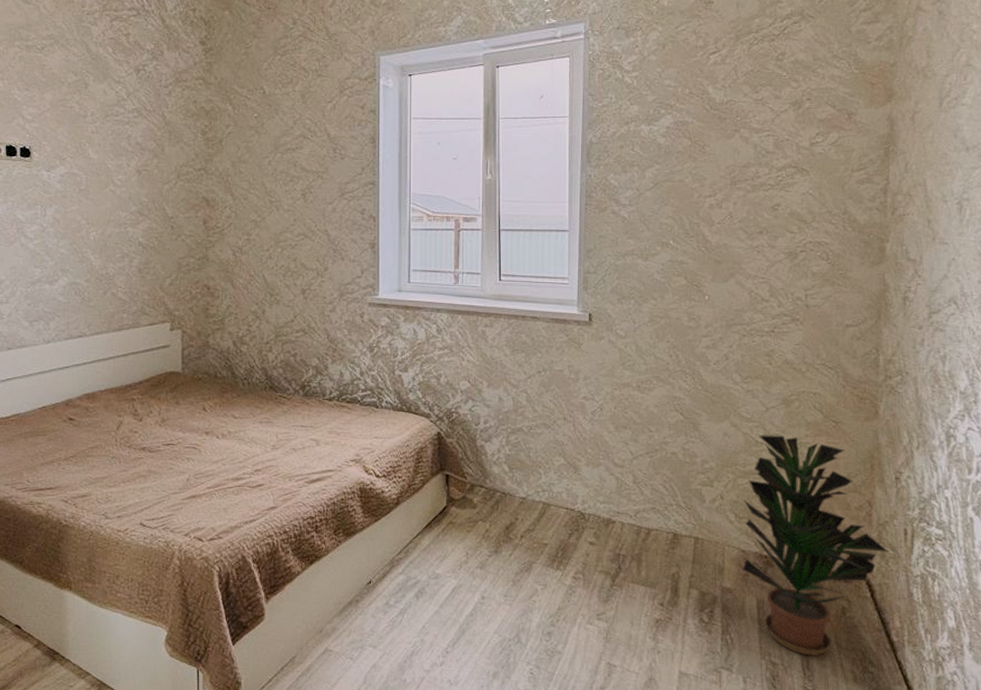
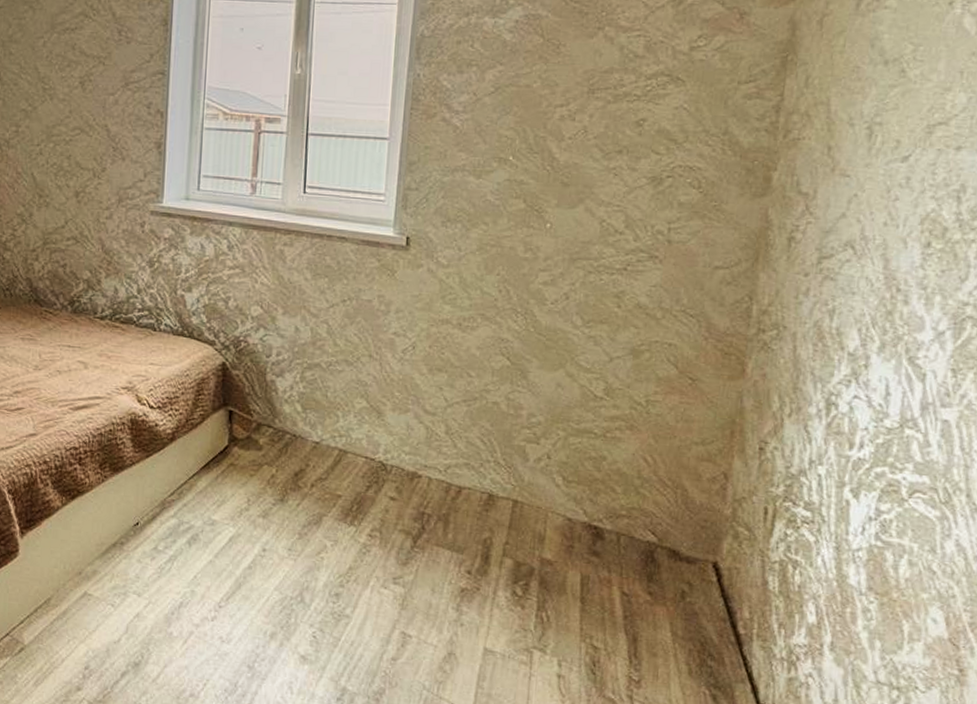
potted plant: present [742,435,889,656] -> none [567,388,744,643]

